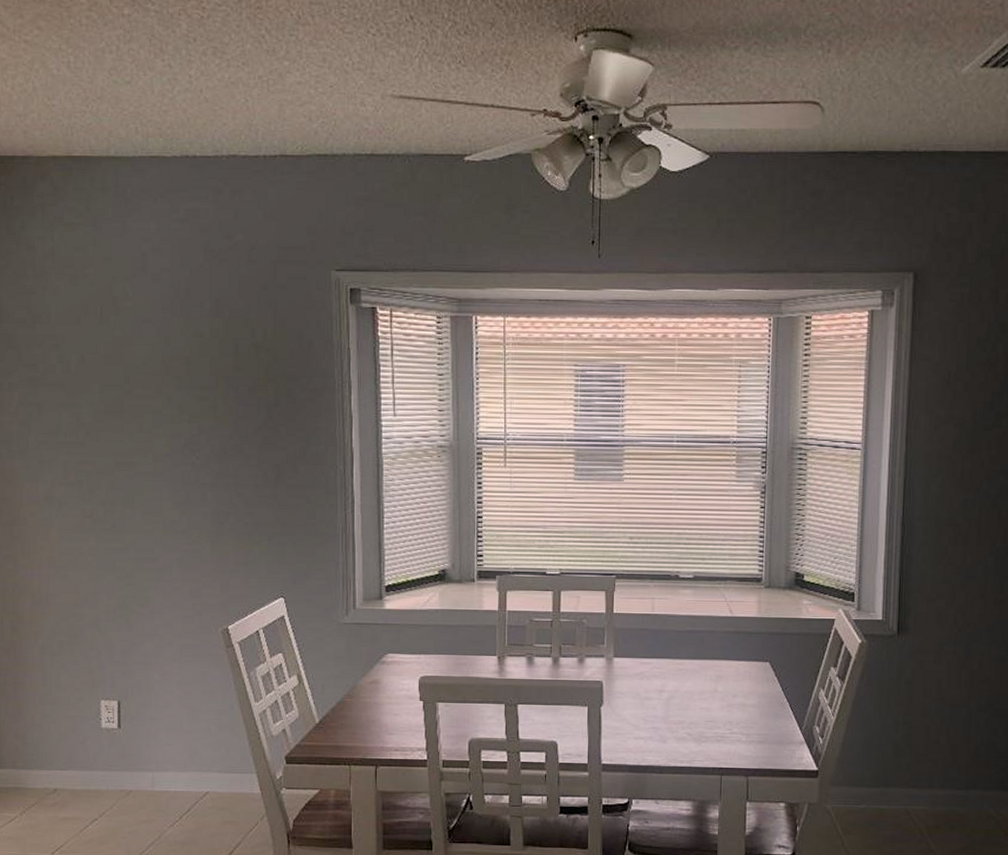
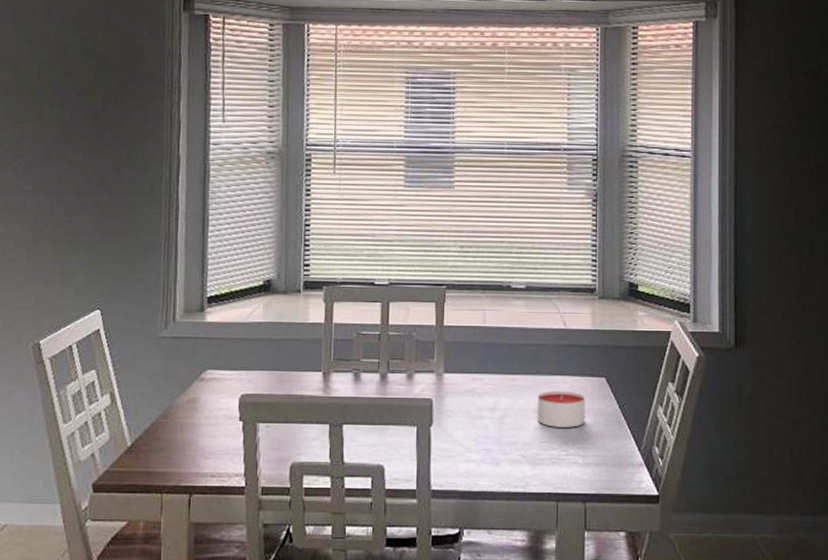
candle: none [703,674,750,708] -> present [537,390,585,428]

